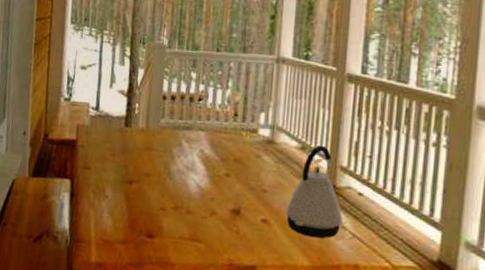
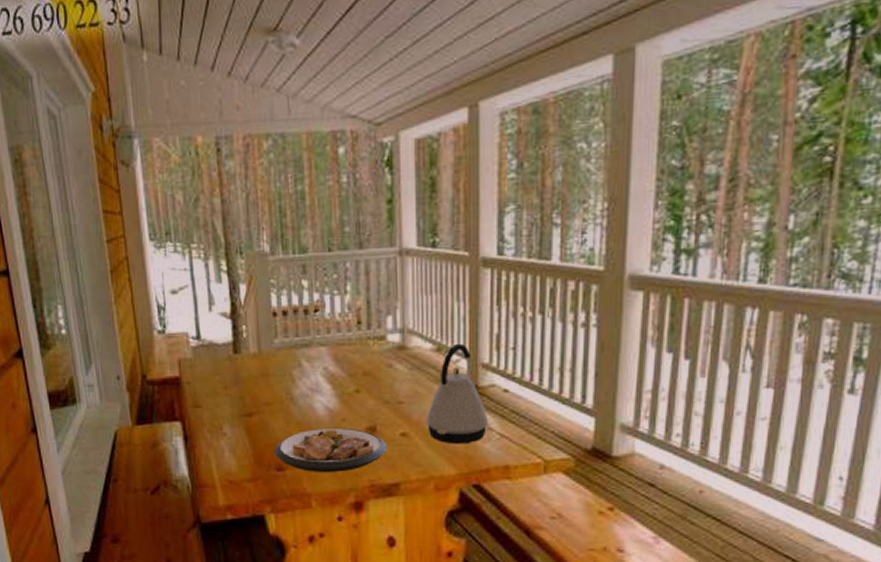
plate: none [147,203,249,248] -> present [275,427,388,472]

